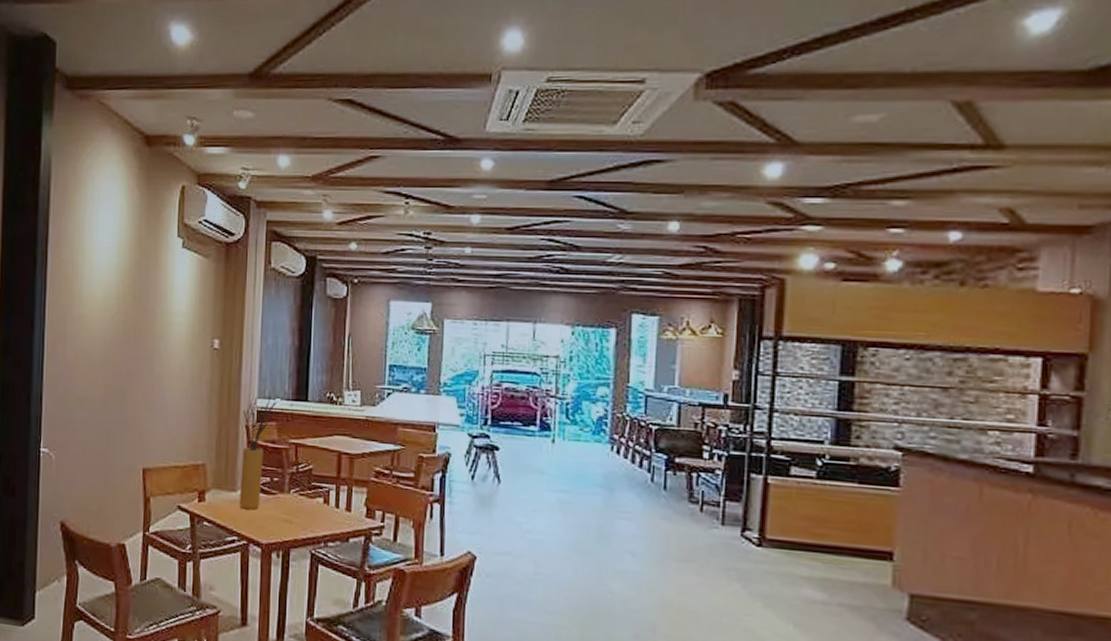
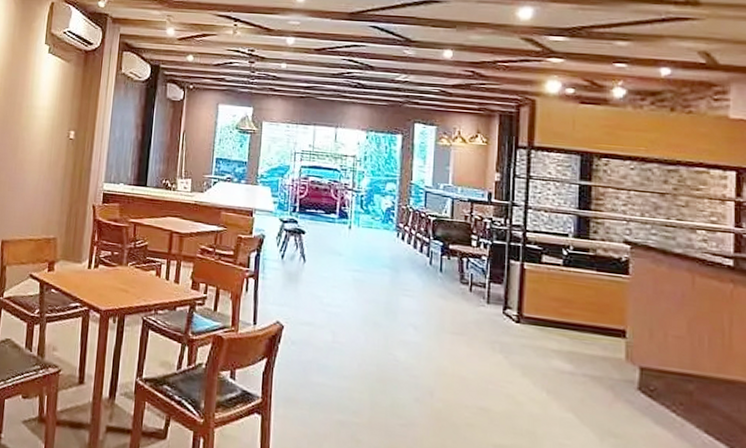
vase: present [239,395,276,510] -> none [83,180,120,280]

